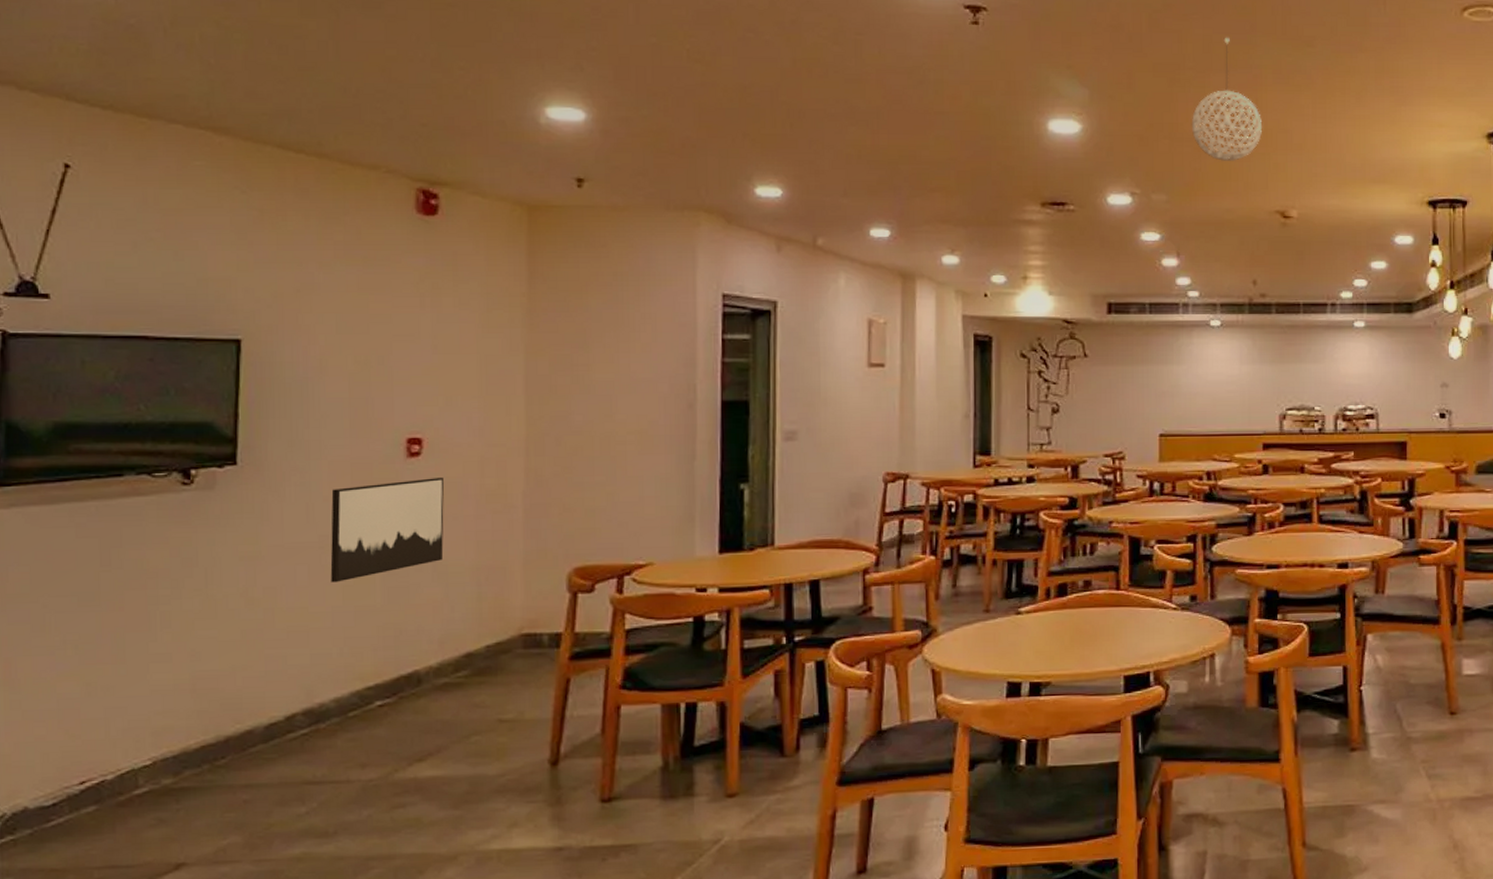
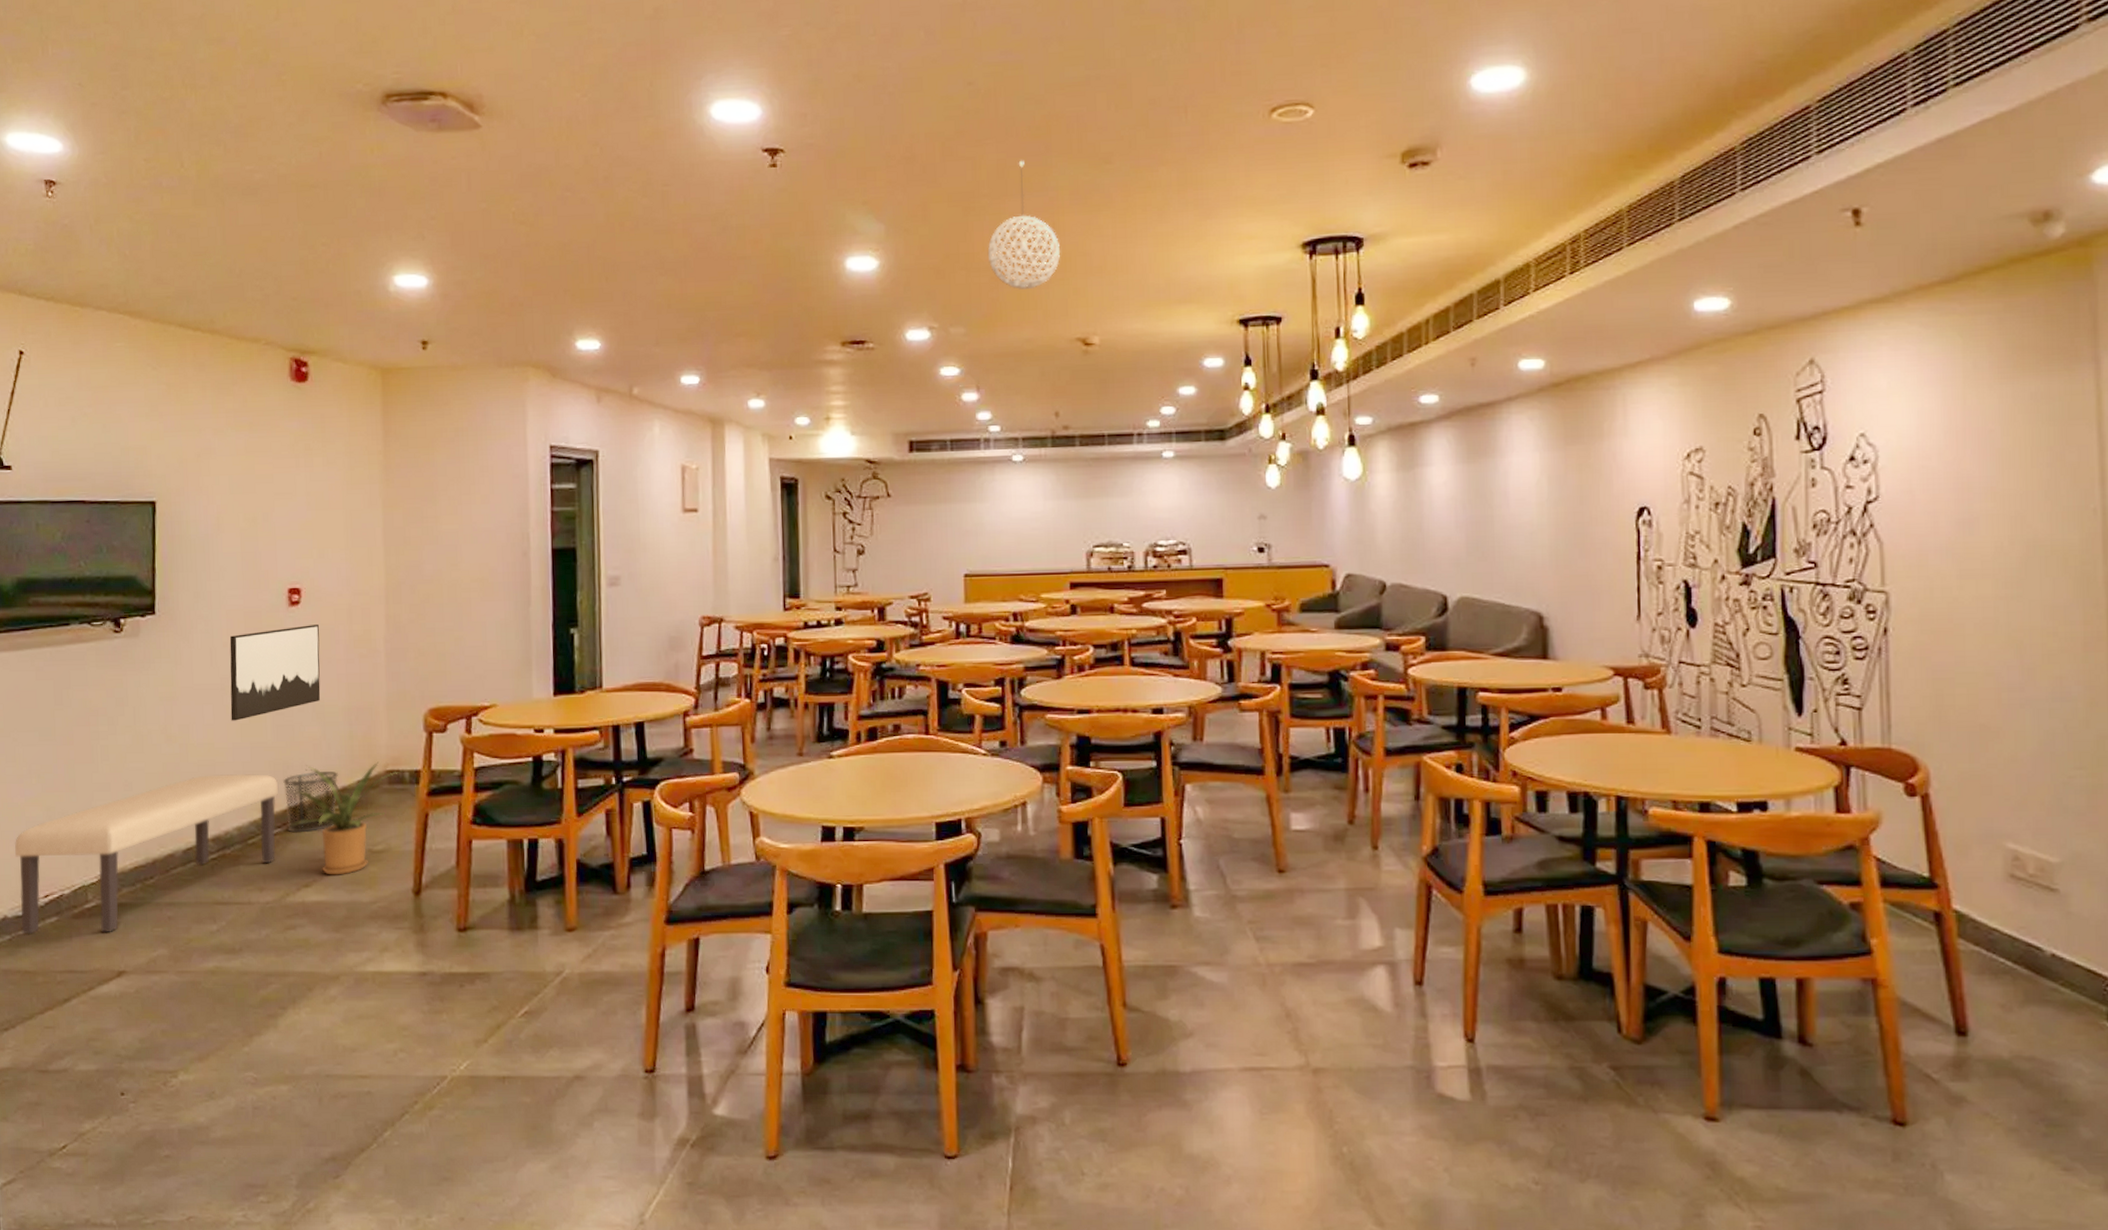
bench: none [41,639,389,828] -> present [15,773,279,935]
waste bin: none [394,636,464,703] -> present [283,772,339,833]
house plant: none [402,624,541,748] -> present [291,761,403,875]

